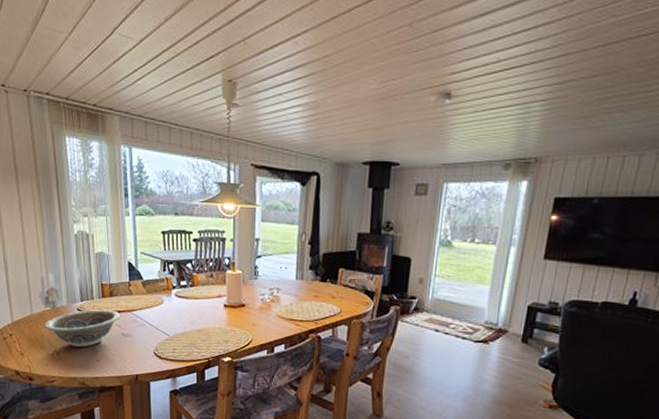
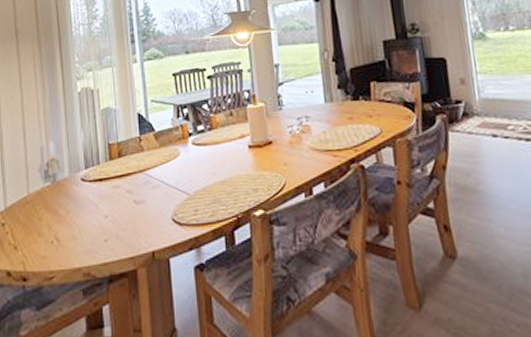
decorative bowl: present [44,309,120,347] -> none [43,173,130,227]

